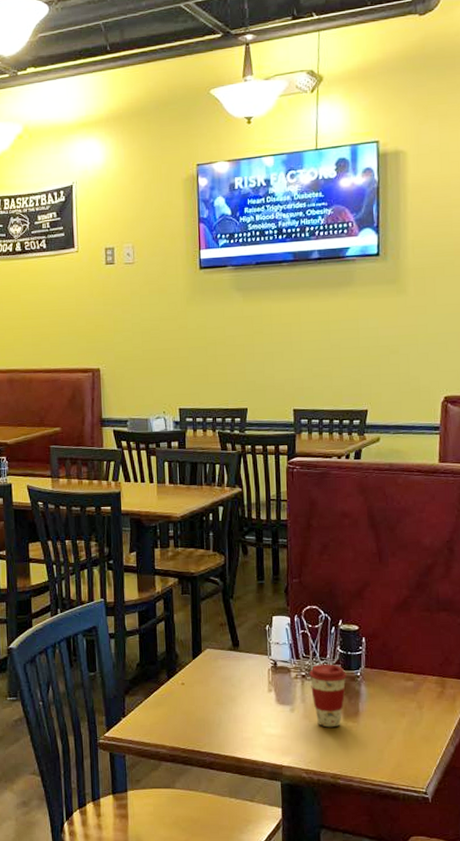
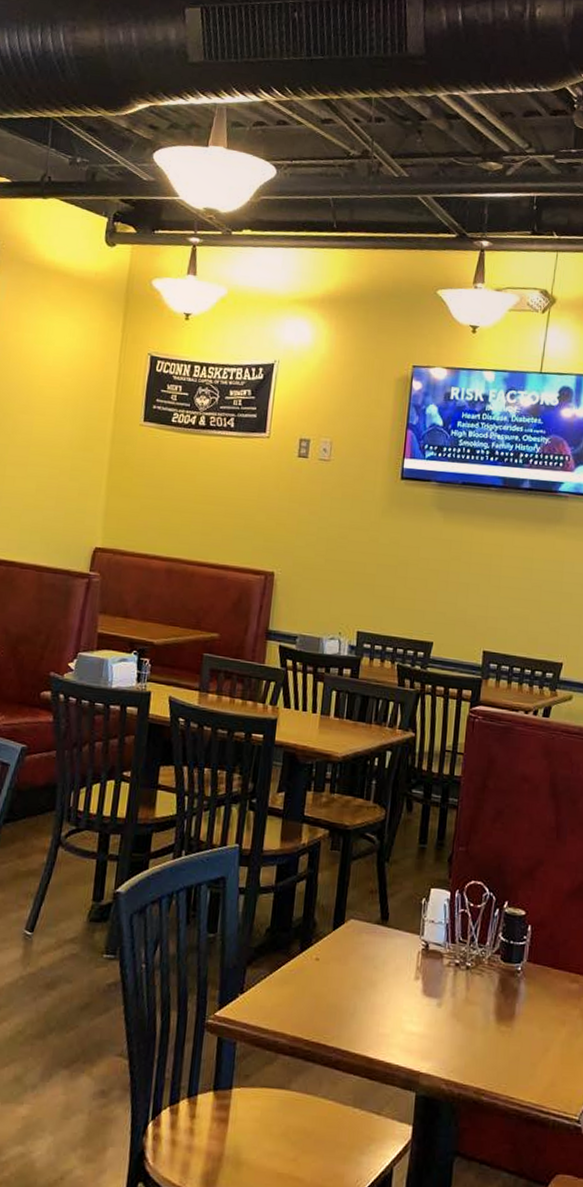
coffee cup: present [309,664,347,728] -> none [464,951,506,1031]

